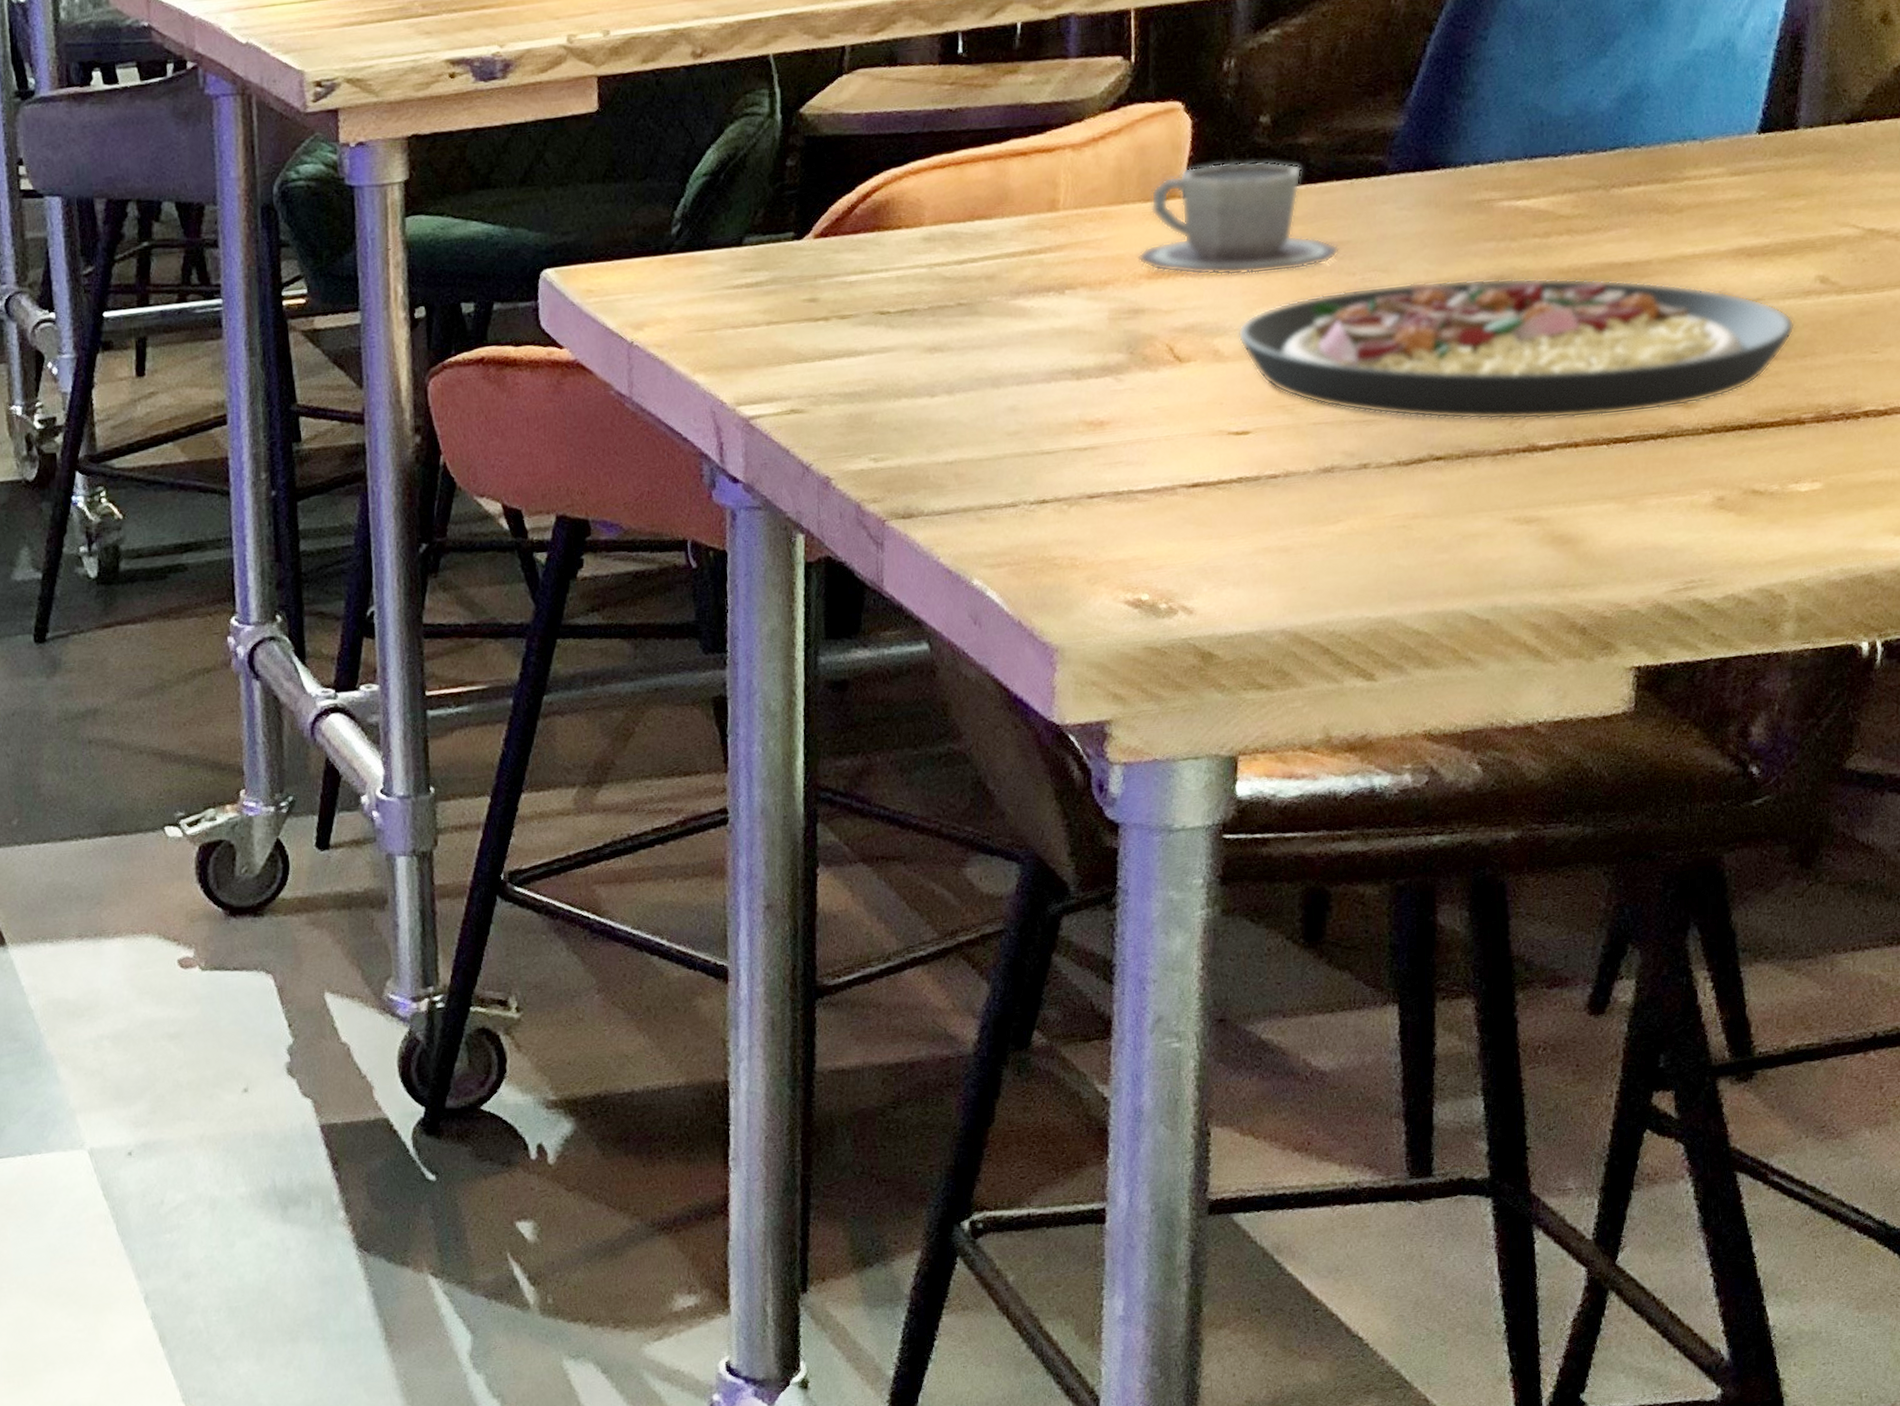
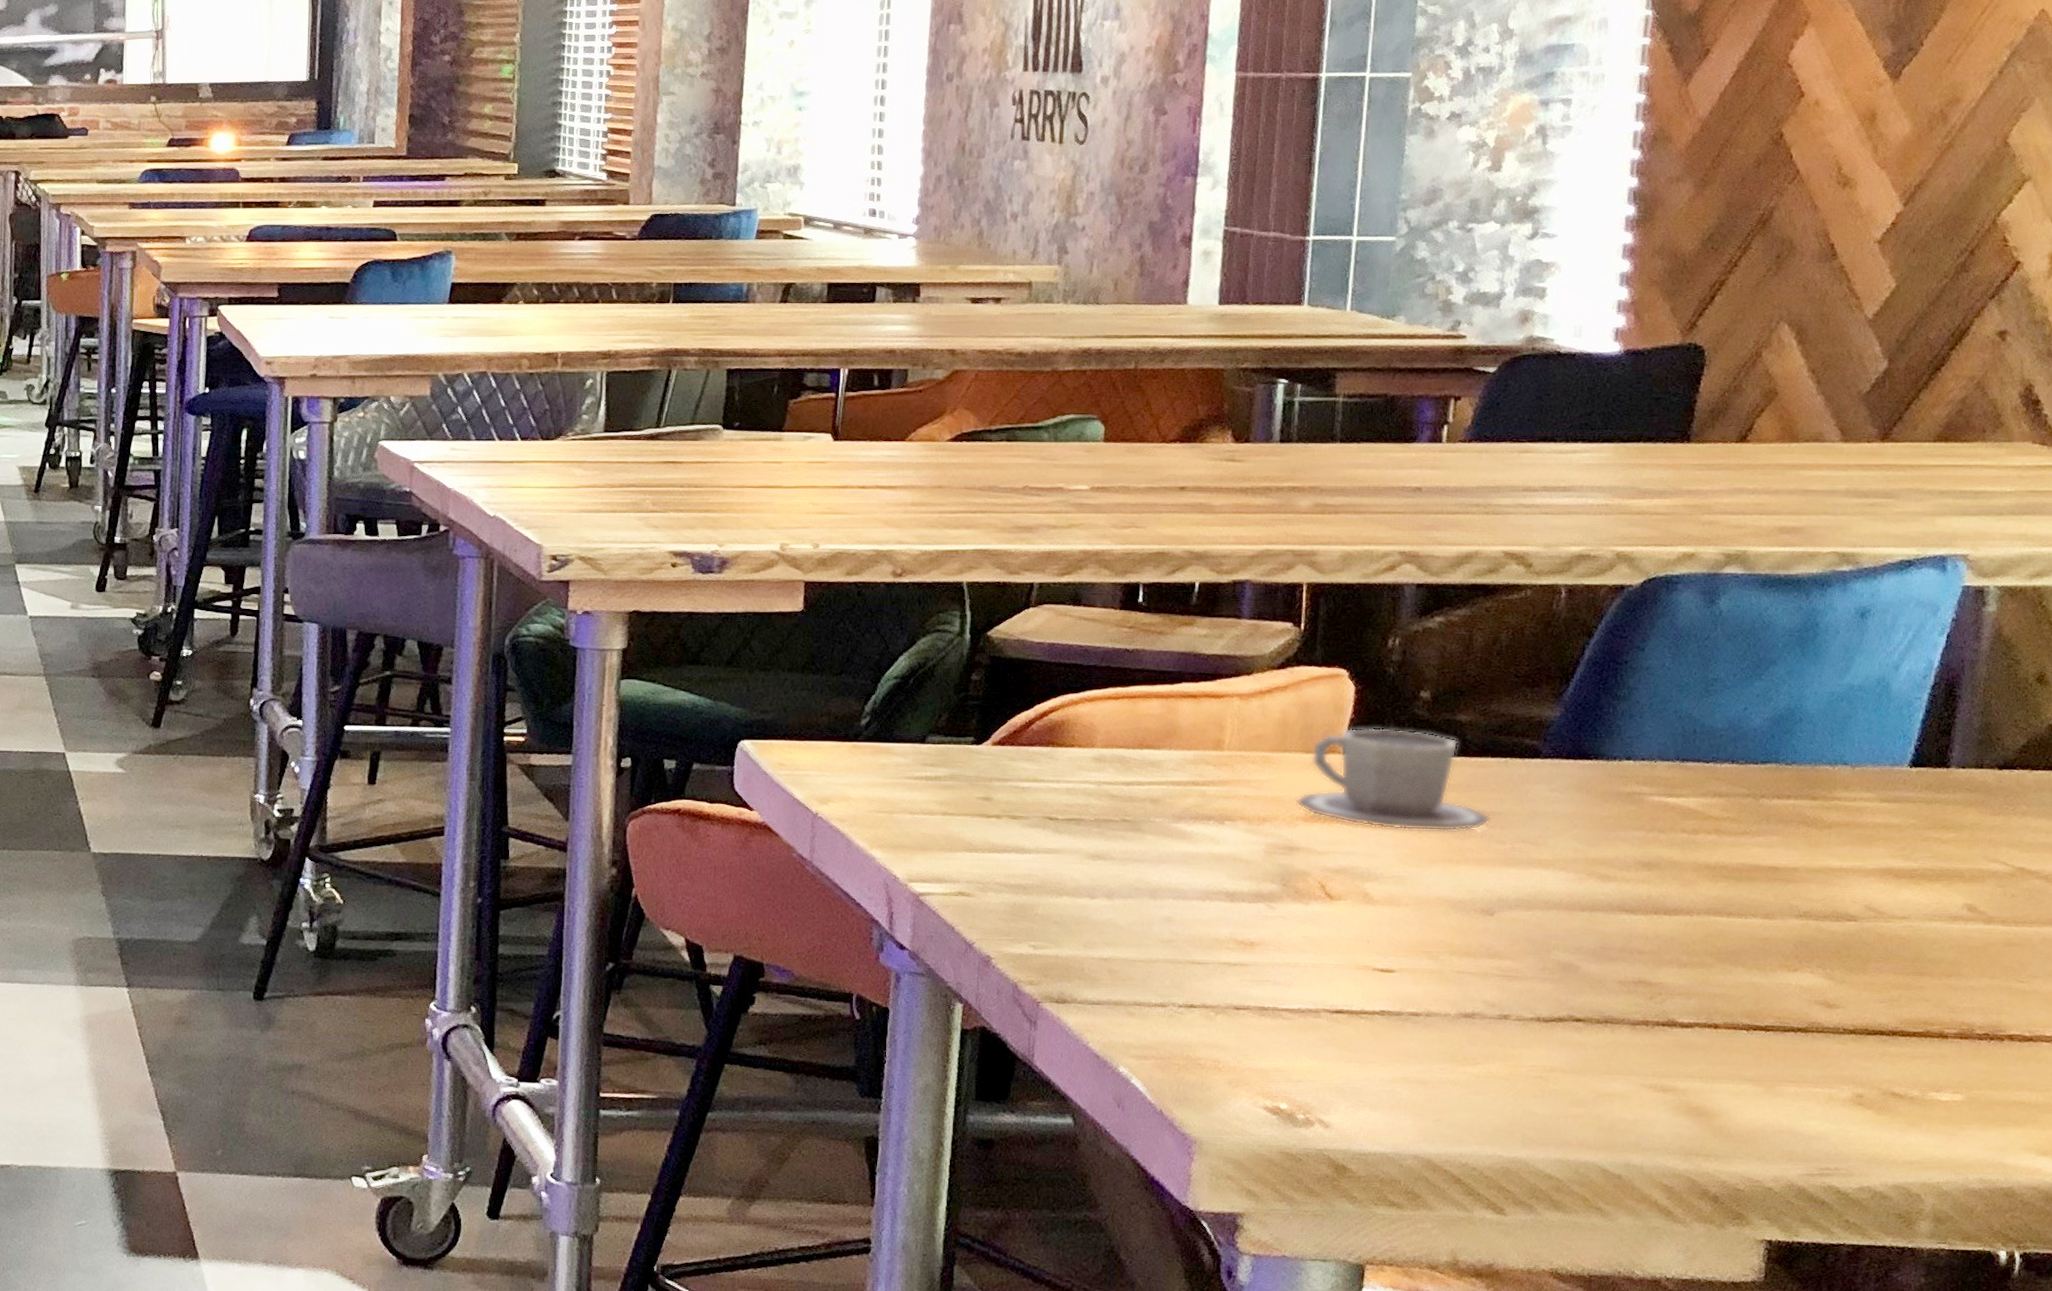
plate: present [1238,277,1795,420] -> none [1388,856,1940,1005]

